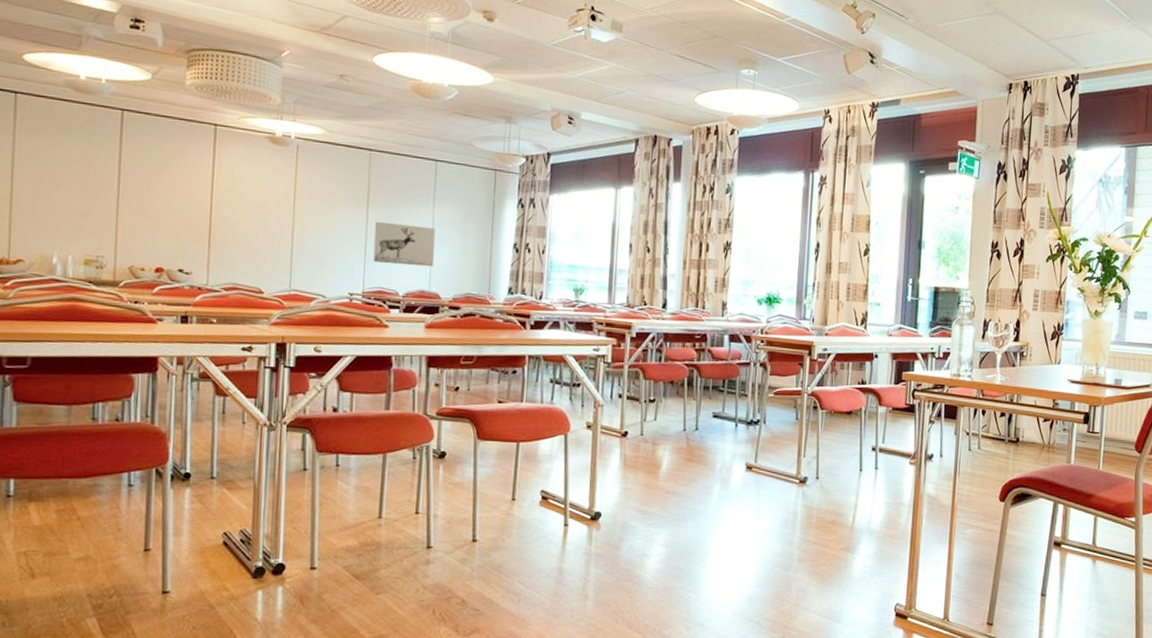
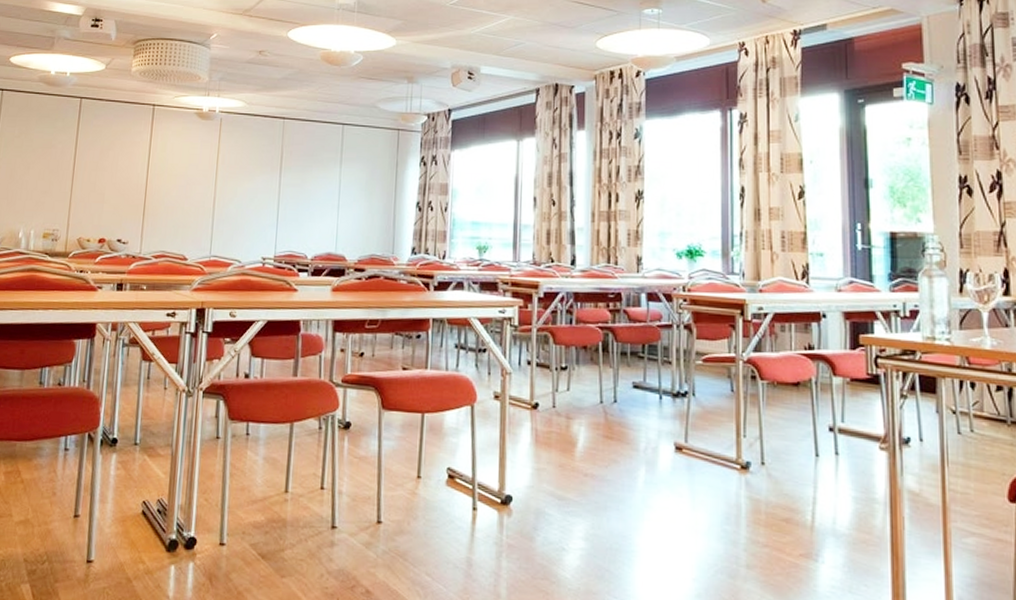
wall art: present [373,221,435,267] -> none [284,186,342,229]

